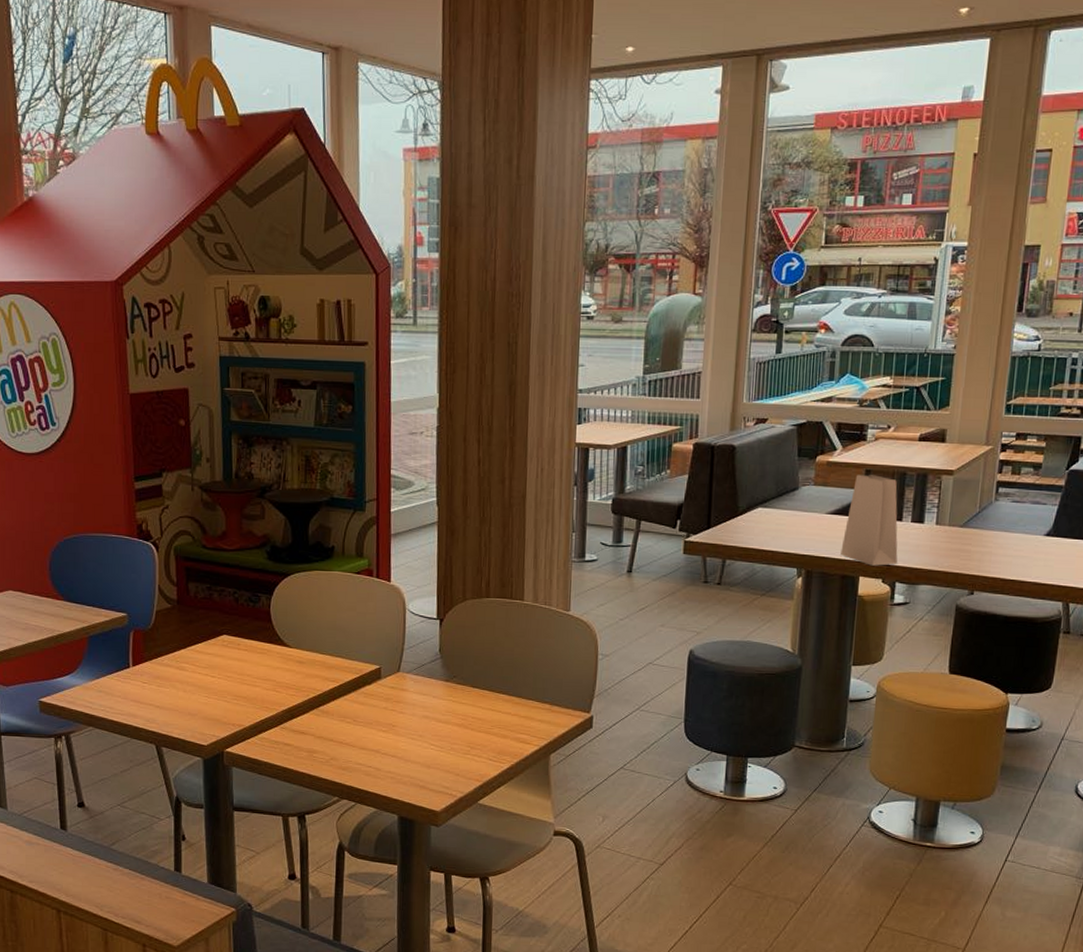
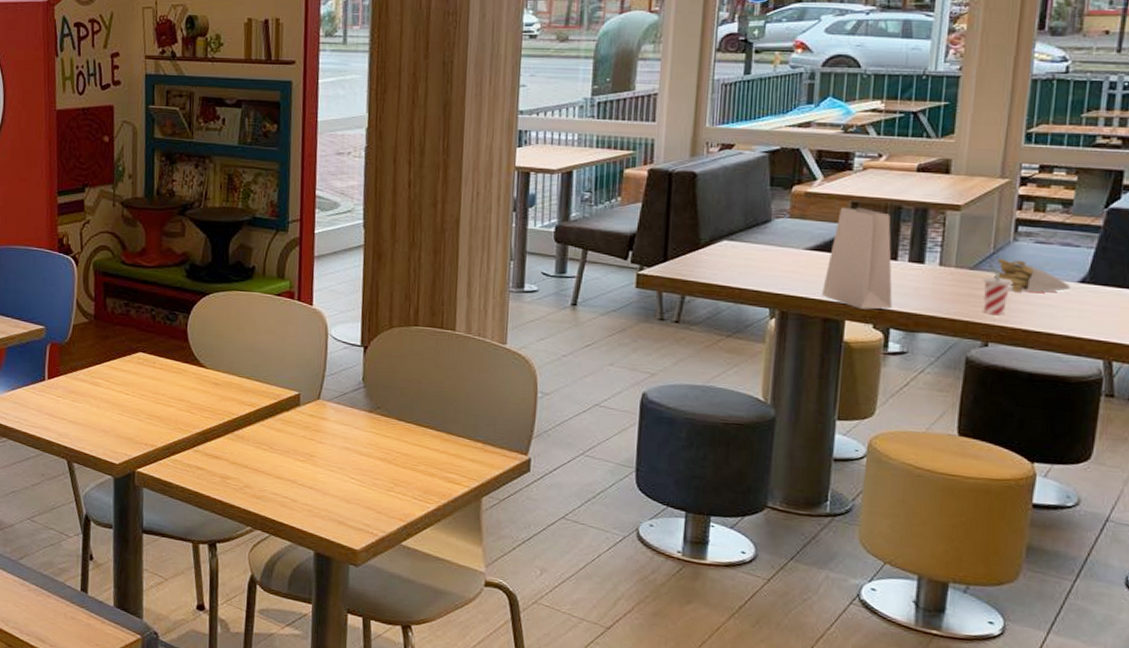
beverage cup: none [970,522,994,567] -> present [982,264,1012,316]
french fries: none [979,517,1039,546] -> present [994,259,1071,293]

